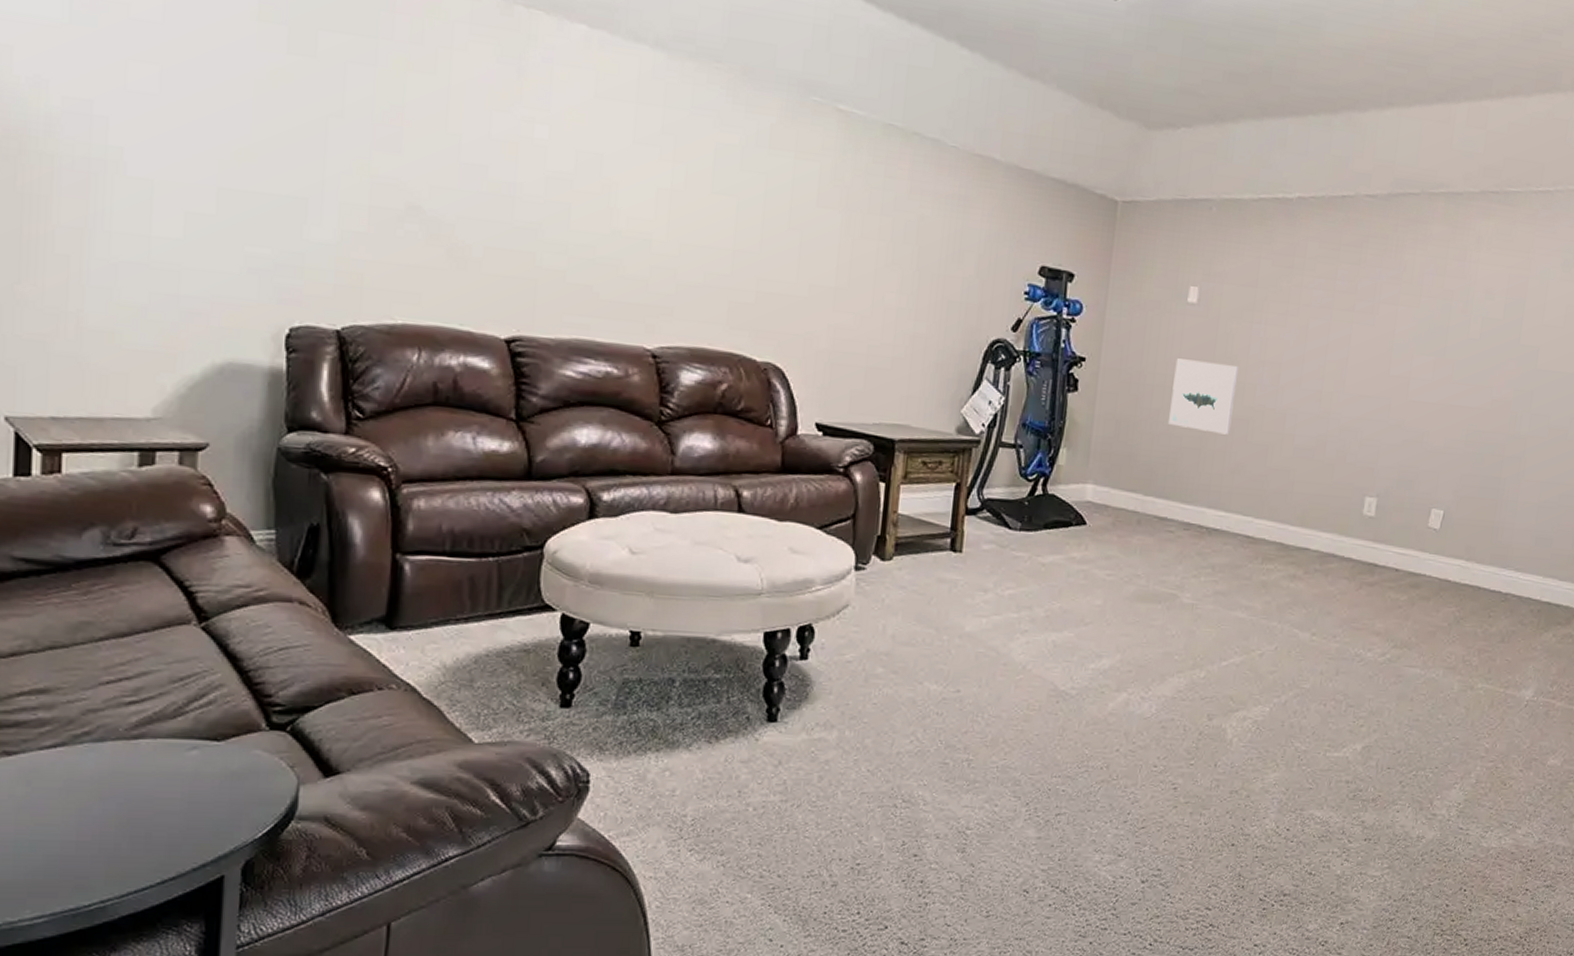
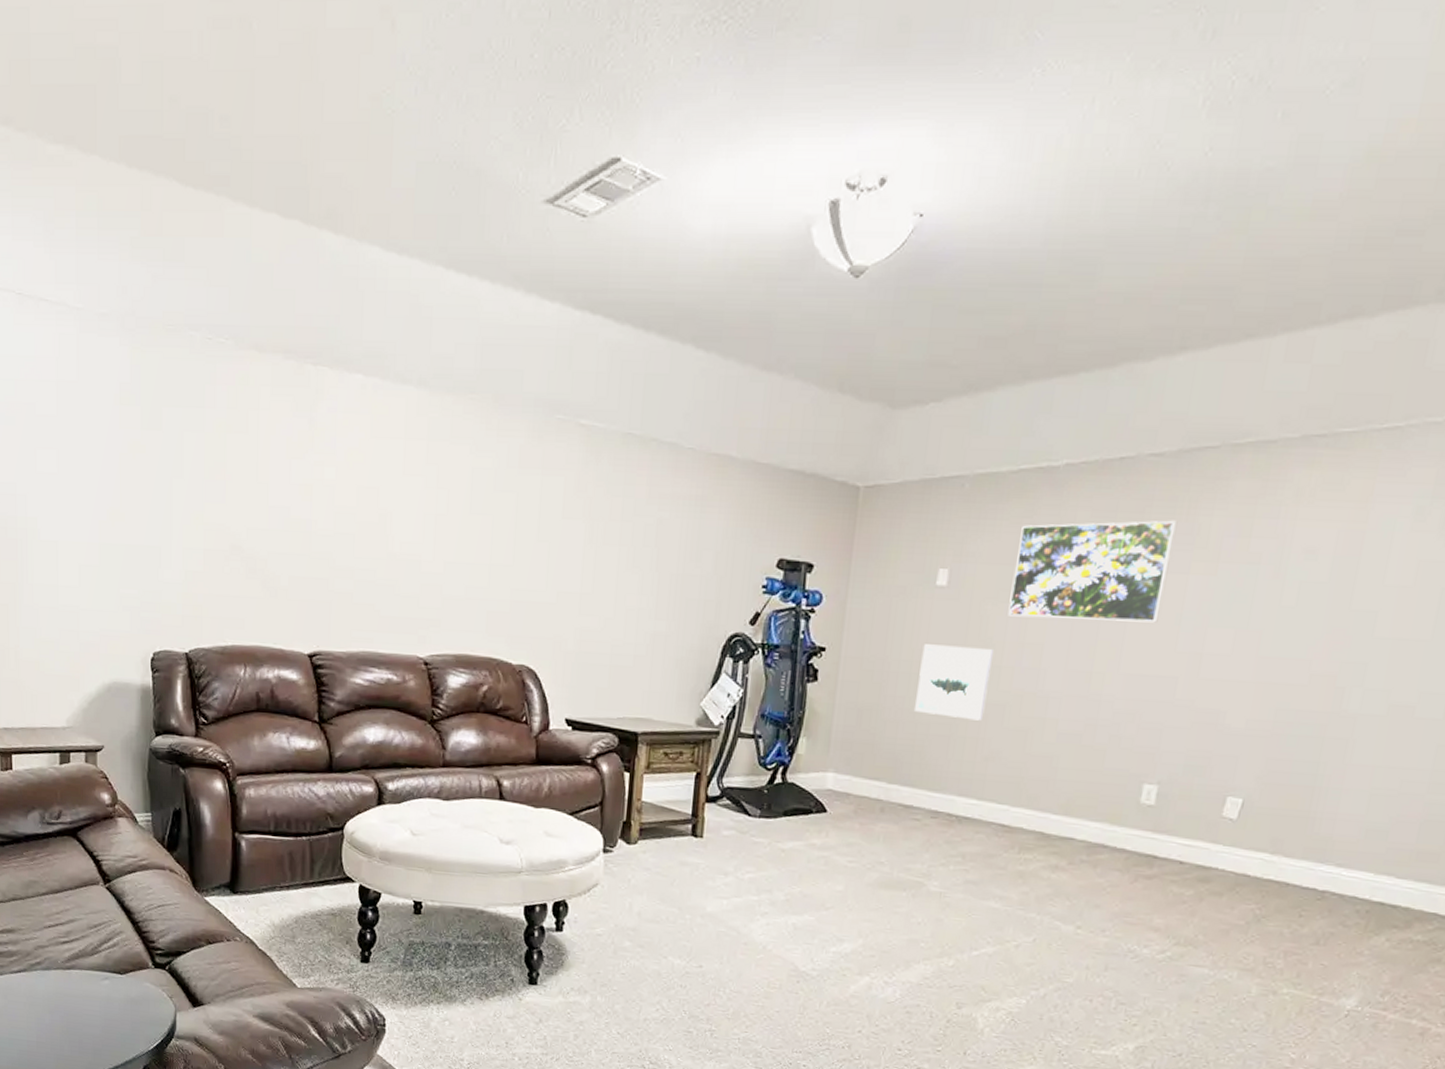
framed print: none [1250,250,1388,348] -> present [1008,520,1176,623]

